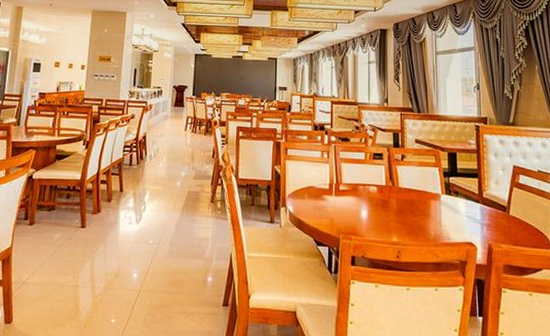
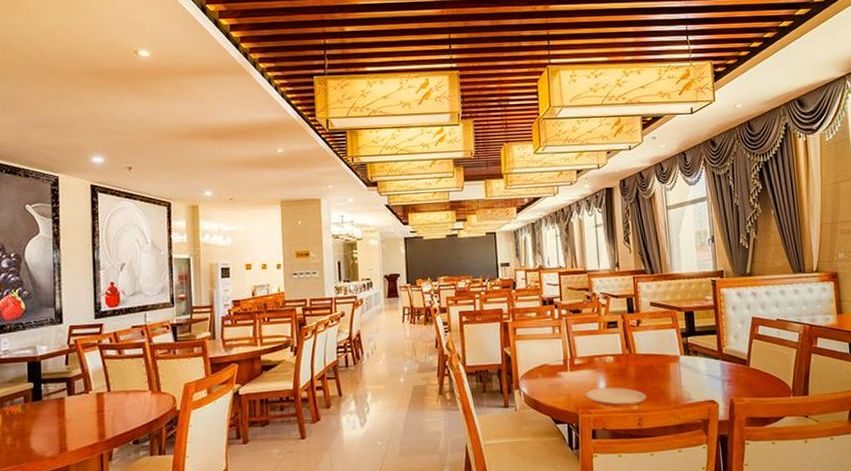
plate: none [347,216,406,238] -> present [585,387,647,407]

